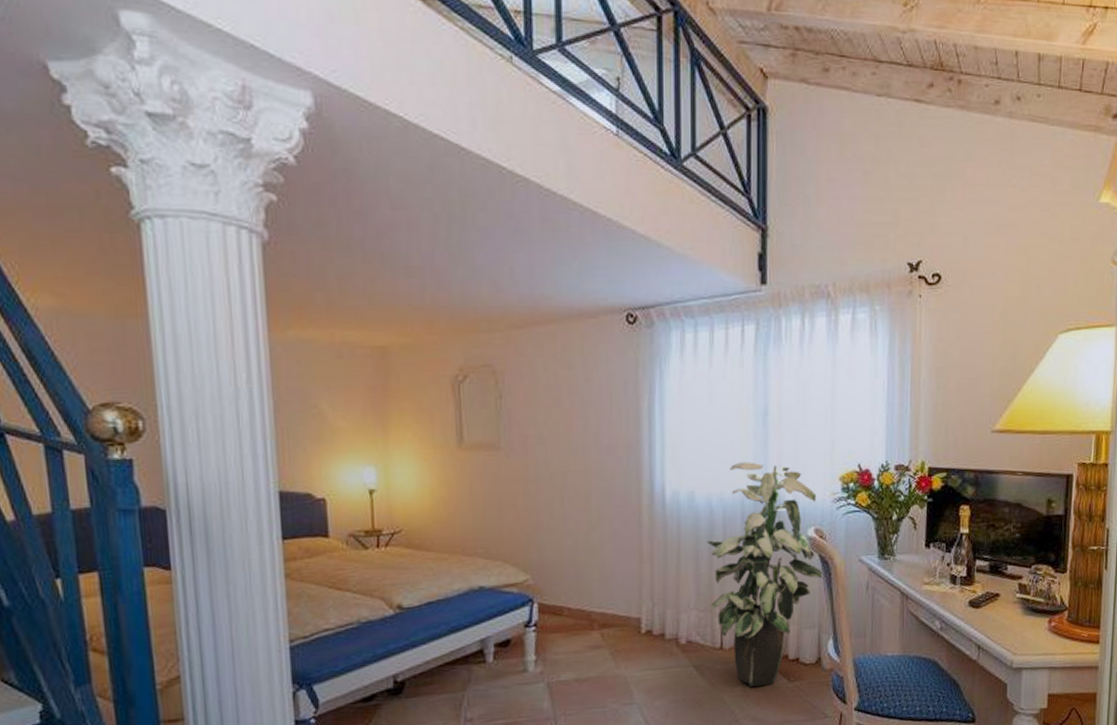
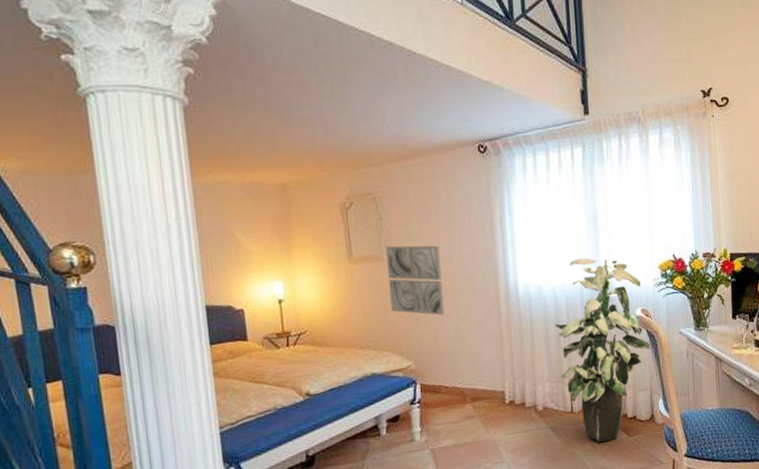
wall art: none [505,431,573,521] -> present [386,245,445,316]

